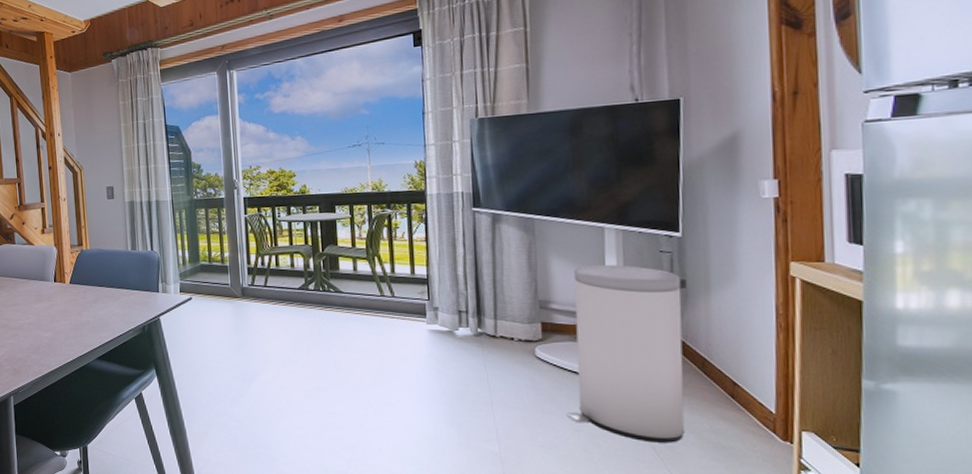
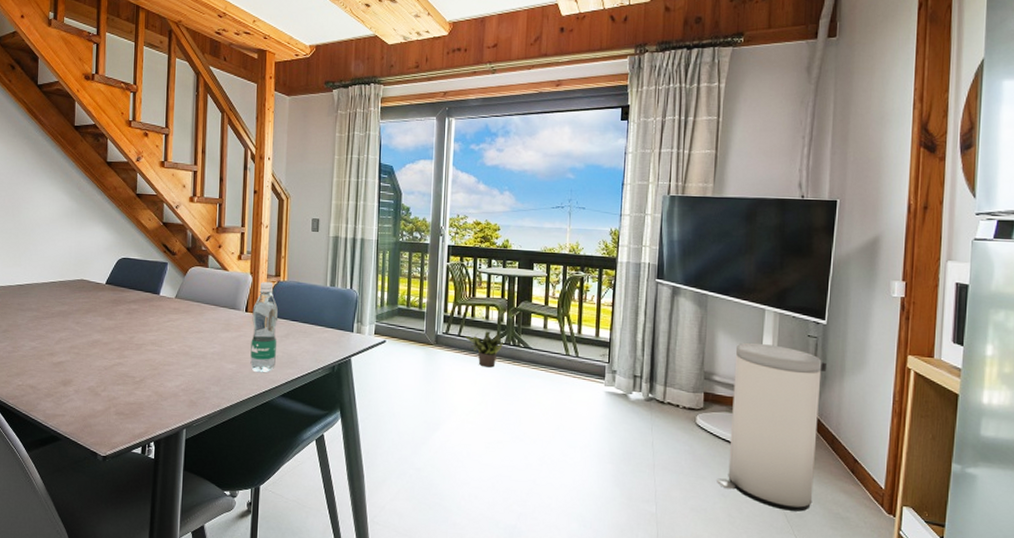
bottle: none [60,252,89,339] -> present [250,282,279,373]
potted plant: none [272,279,312,315] -> present [465,331,503,368]

